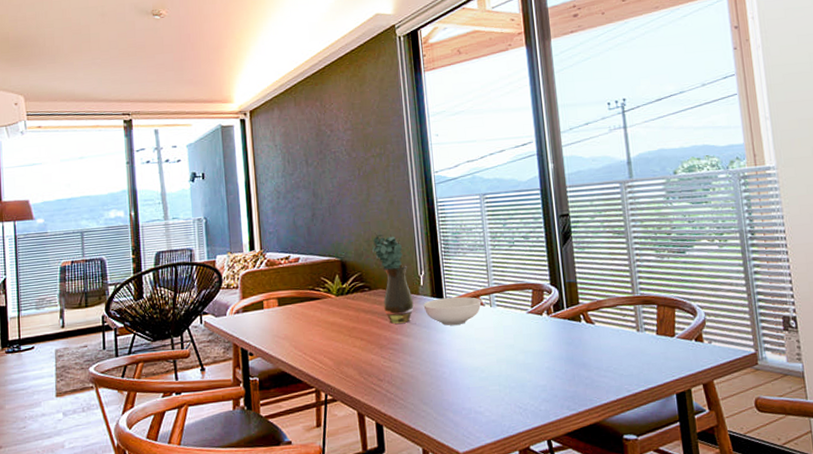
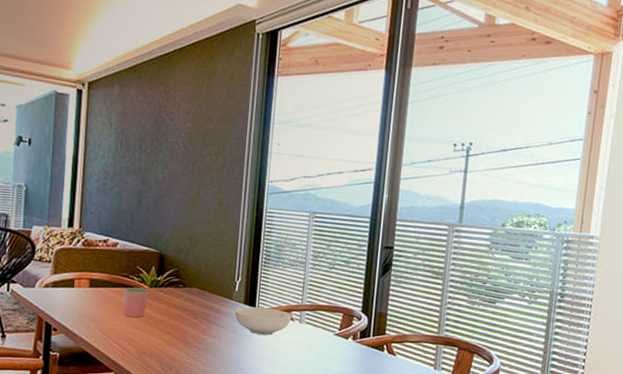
cup: none [311,298,337,330] -> present [122,287,149,318]
vase: present [372,233,414,324] -> none [193,231,226,325]

